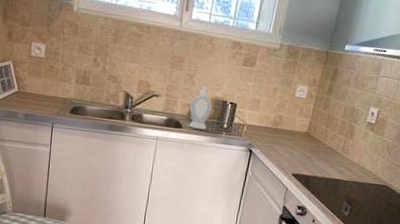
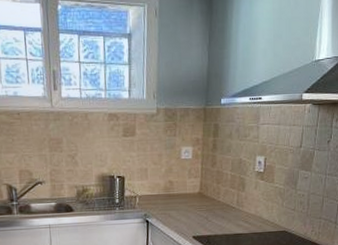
soap bottle: present [189,86,213,130] -> none [77,165,101,209]

